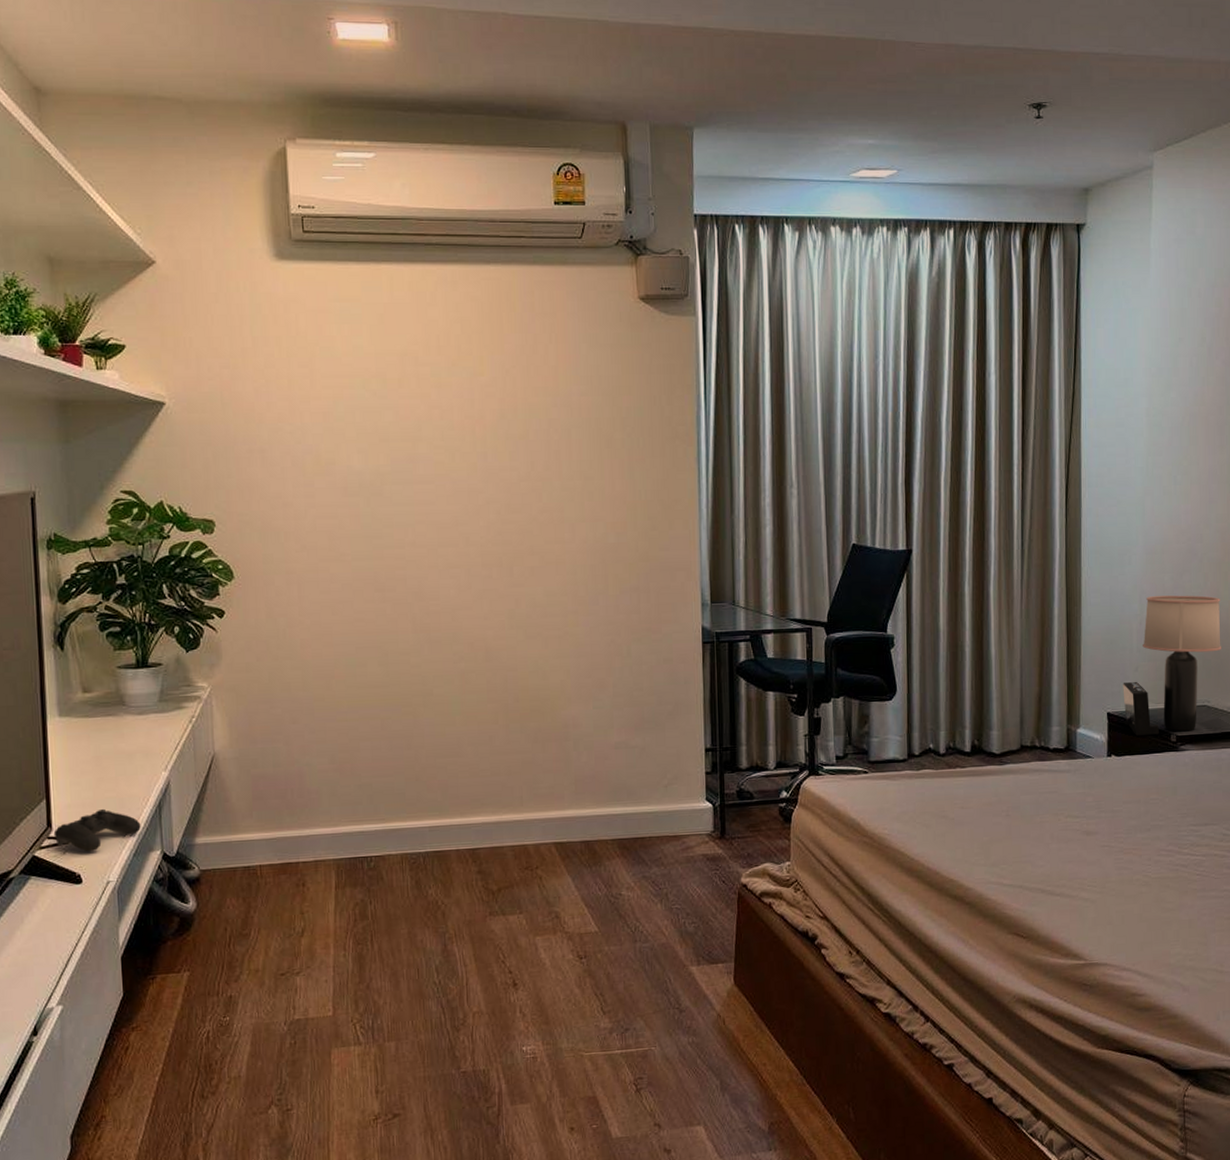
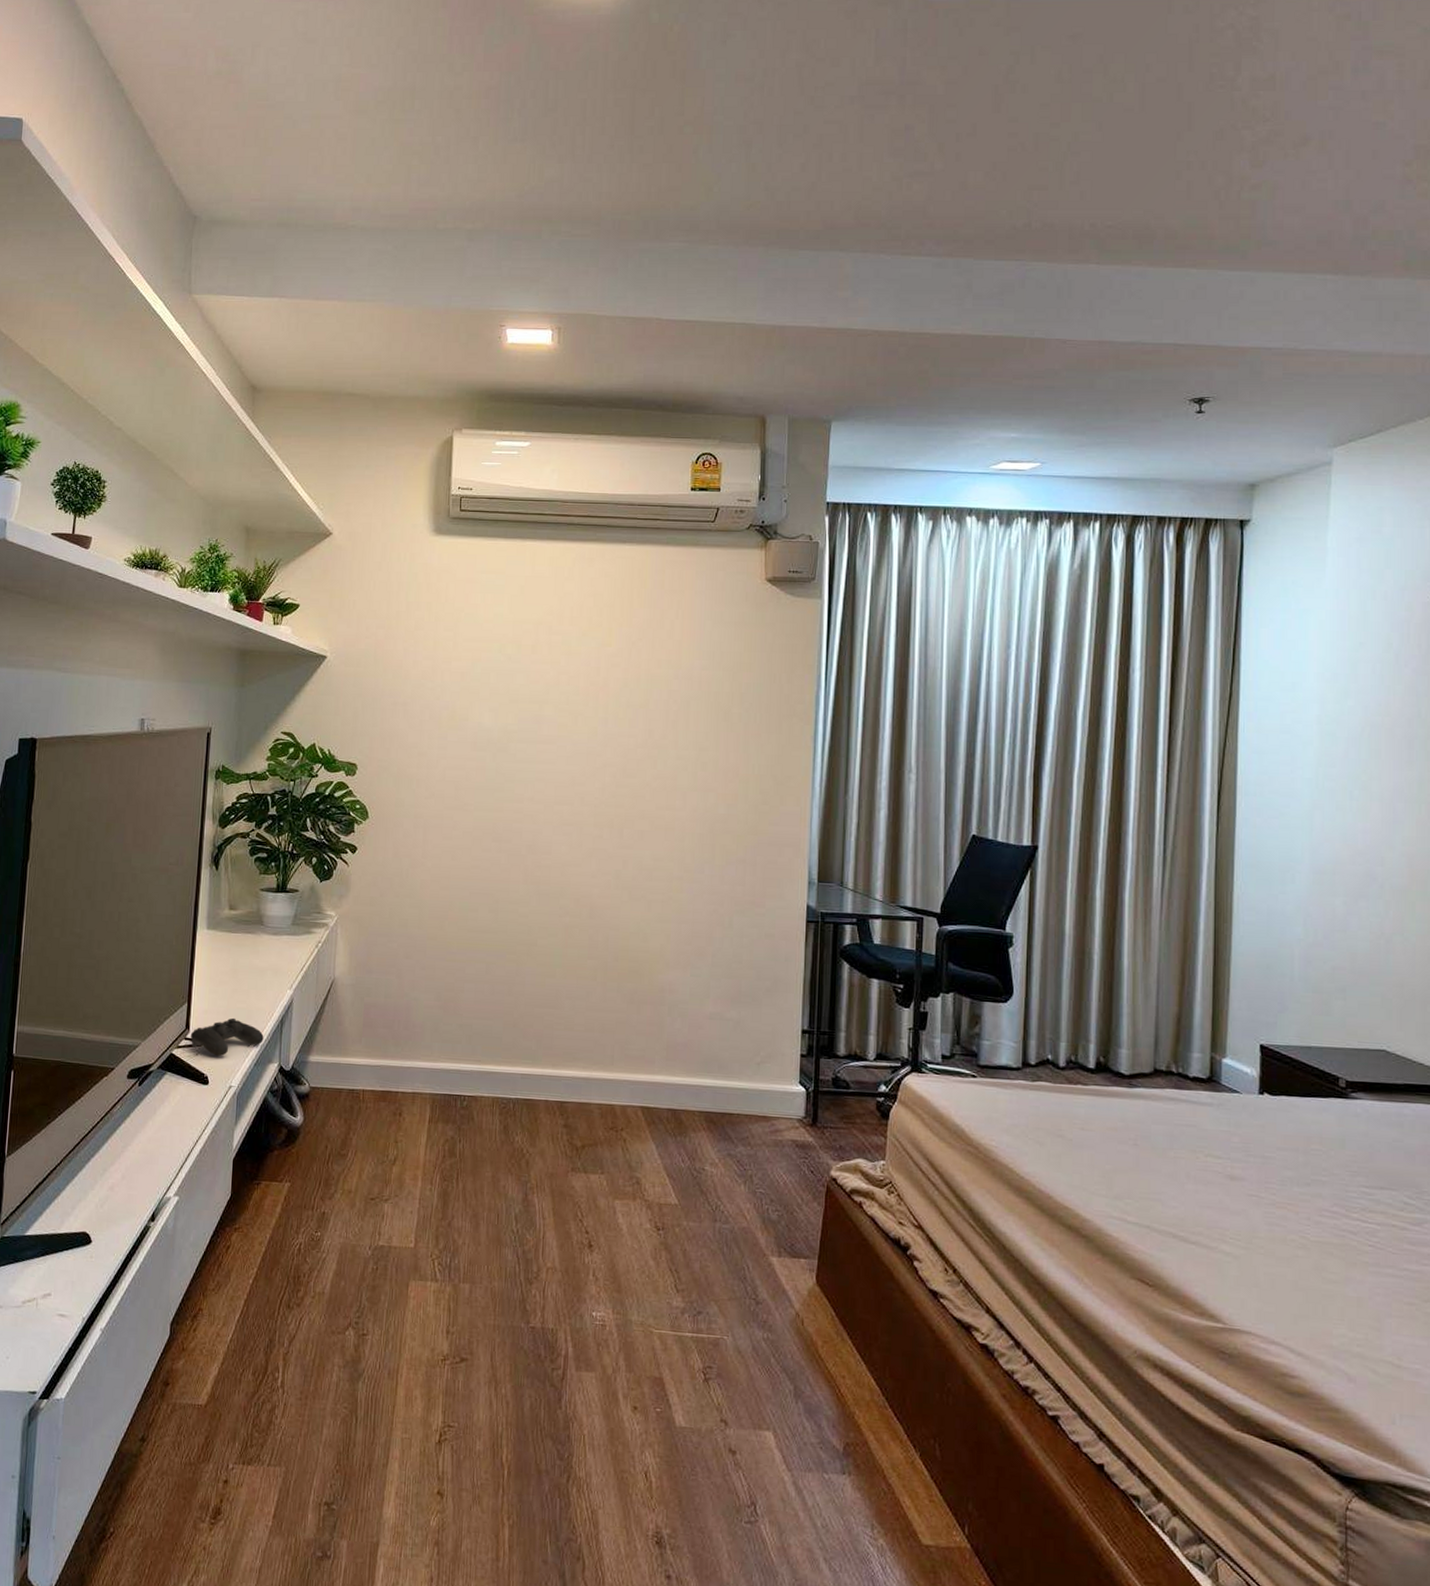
alarm clock: present [1123,681,1159,736] -> none [1280,1013,1324,1076]
table lamp: present [1143,595,1222,732] -> none [1306,920,1407,1078]

